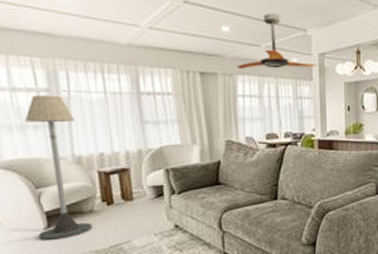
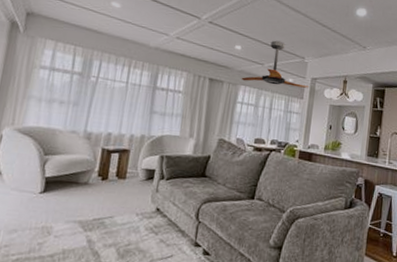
floor lamp: present [25,95,93,240] -> none [33,76,96,205]

